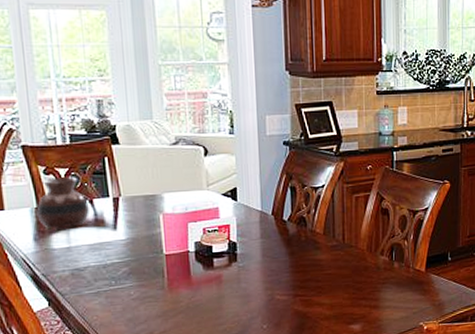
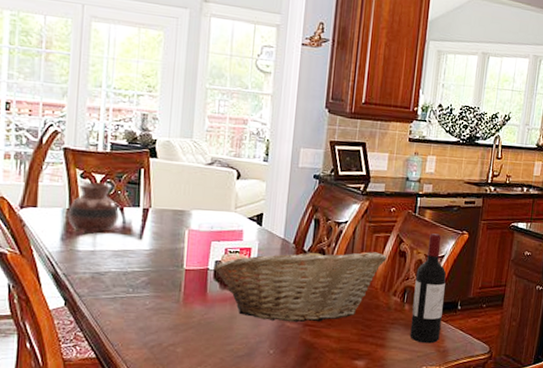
fruit basket: none [194,213,369,296] -> present [213,245,387,323]
wine bottle: none [401,186,433,300] -> present [410,233,446,344]

